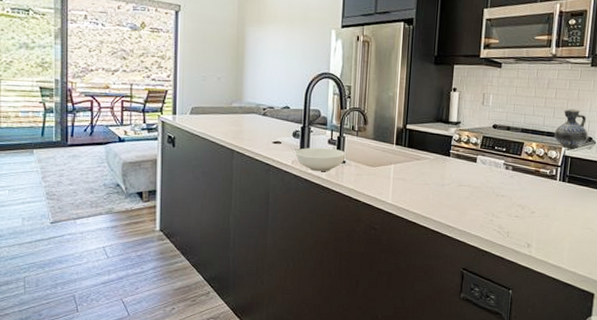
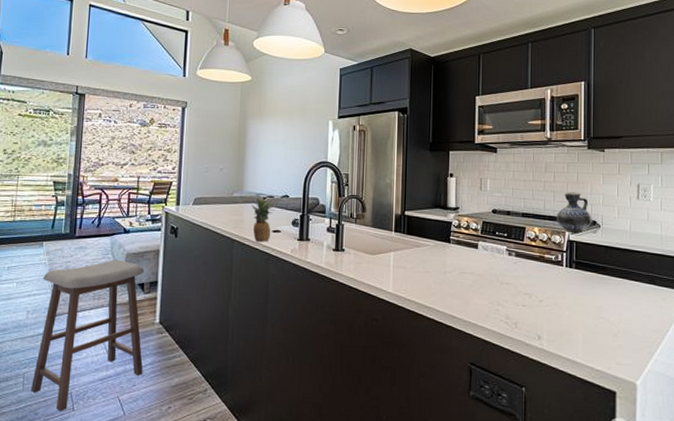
bar stool: none [33,168,146,312] -> present [31,259,145,411]
fruit: none [251,108,277,154] -> present [251,197,276,243]
bowl: present [295,147,346,172] -> none [295,235,345,261]

